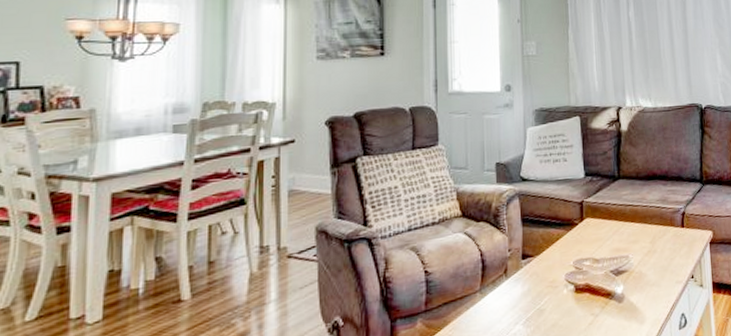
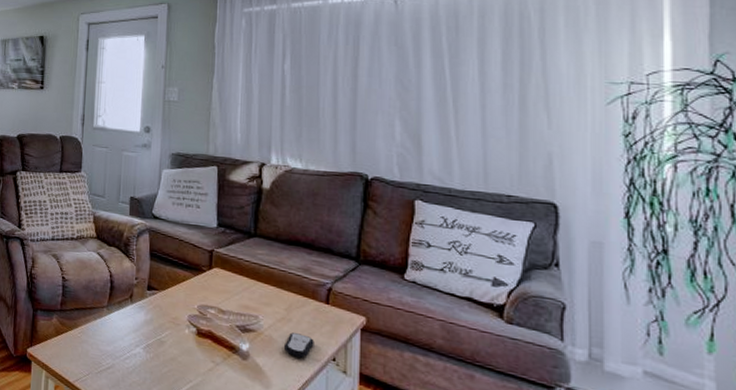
remote control: none [653,261,676,285] -> present [284,332,314,358]

